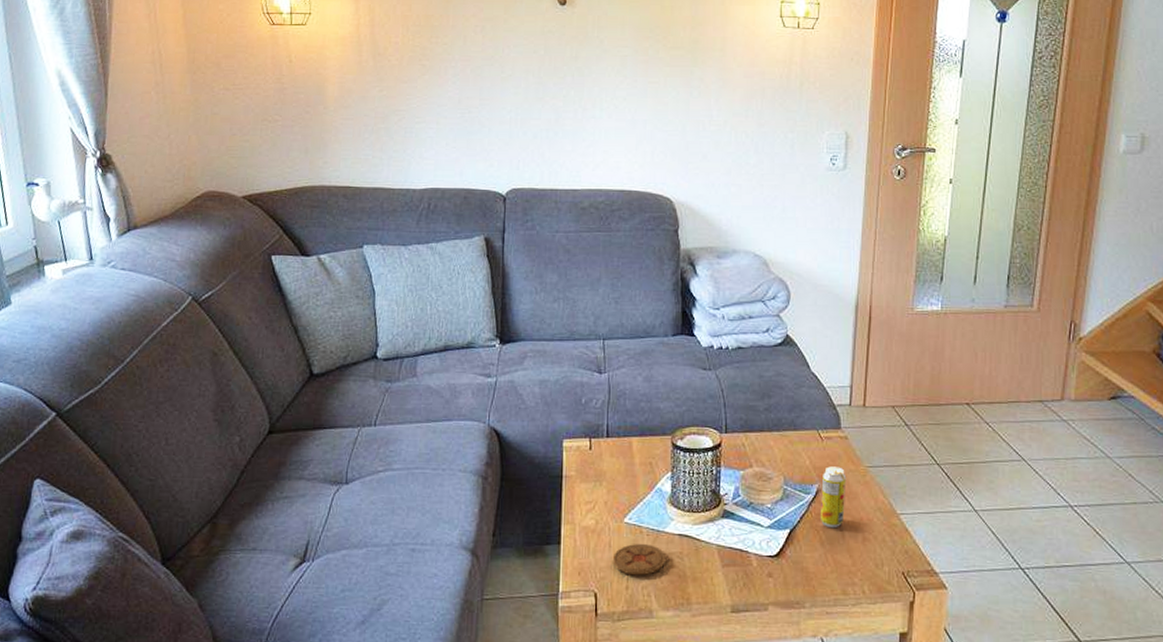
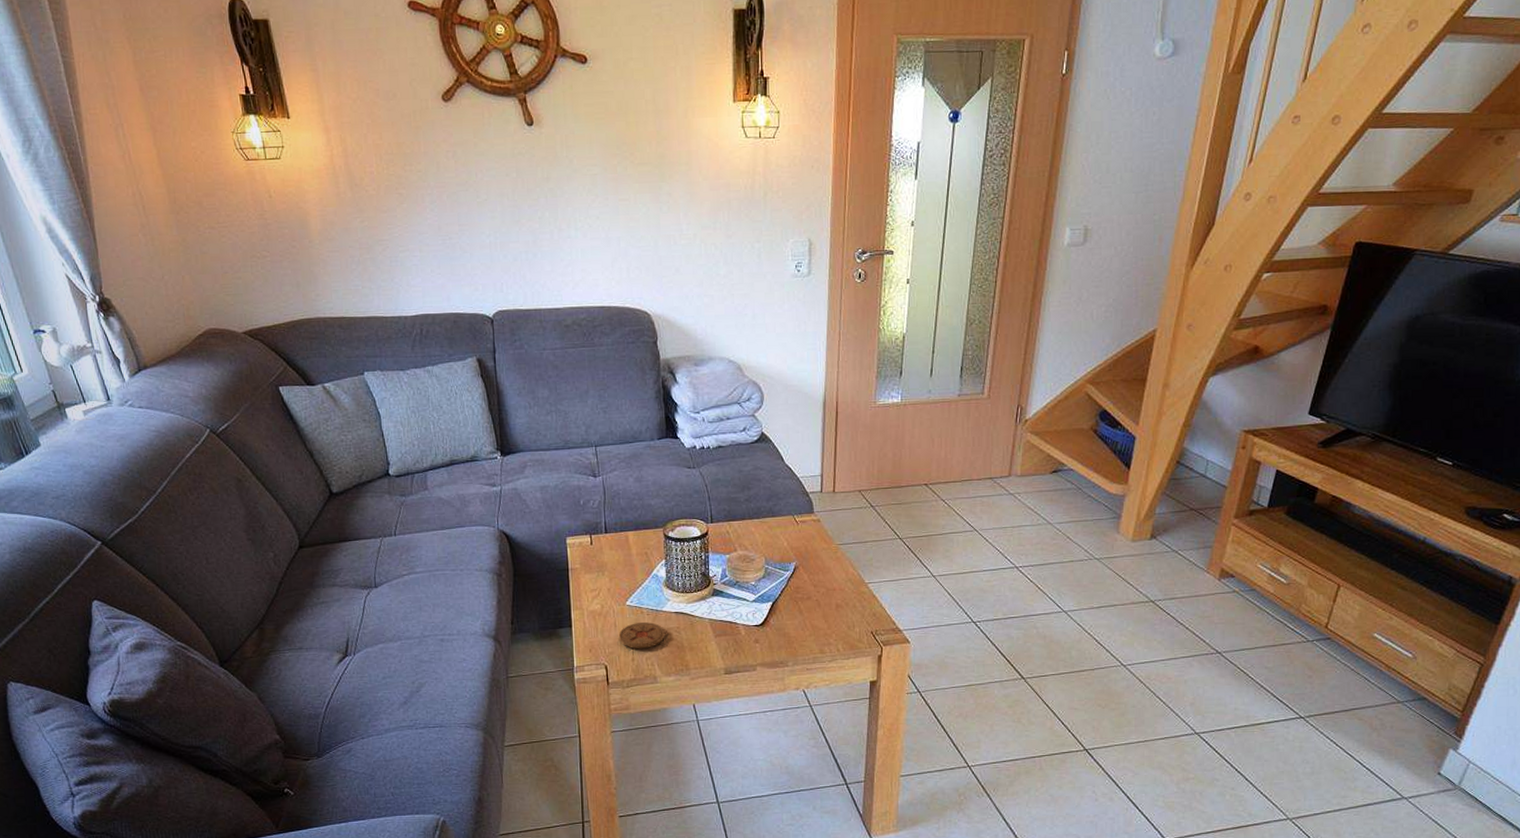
beverage can: present [819,466,847,529] -> none [798,546,821,599]

